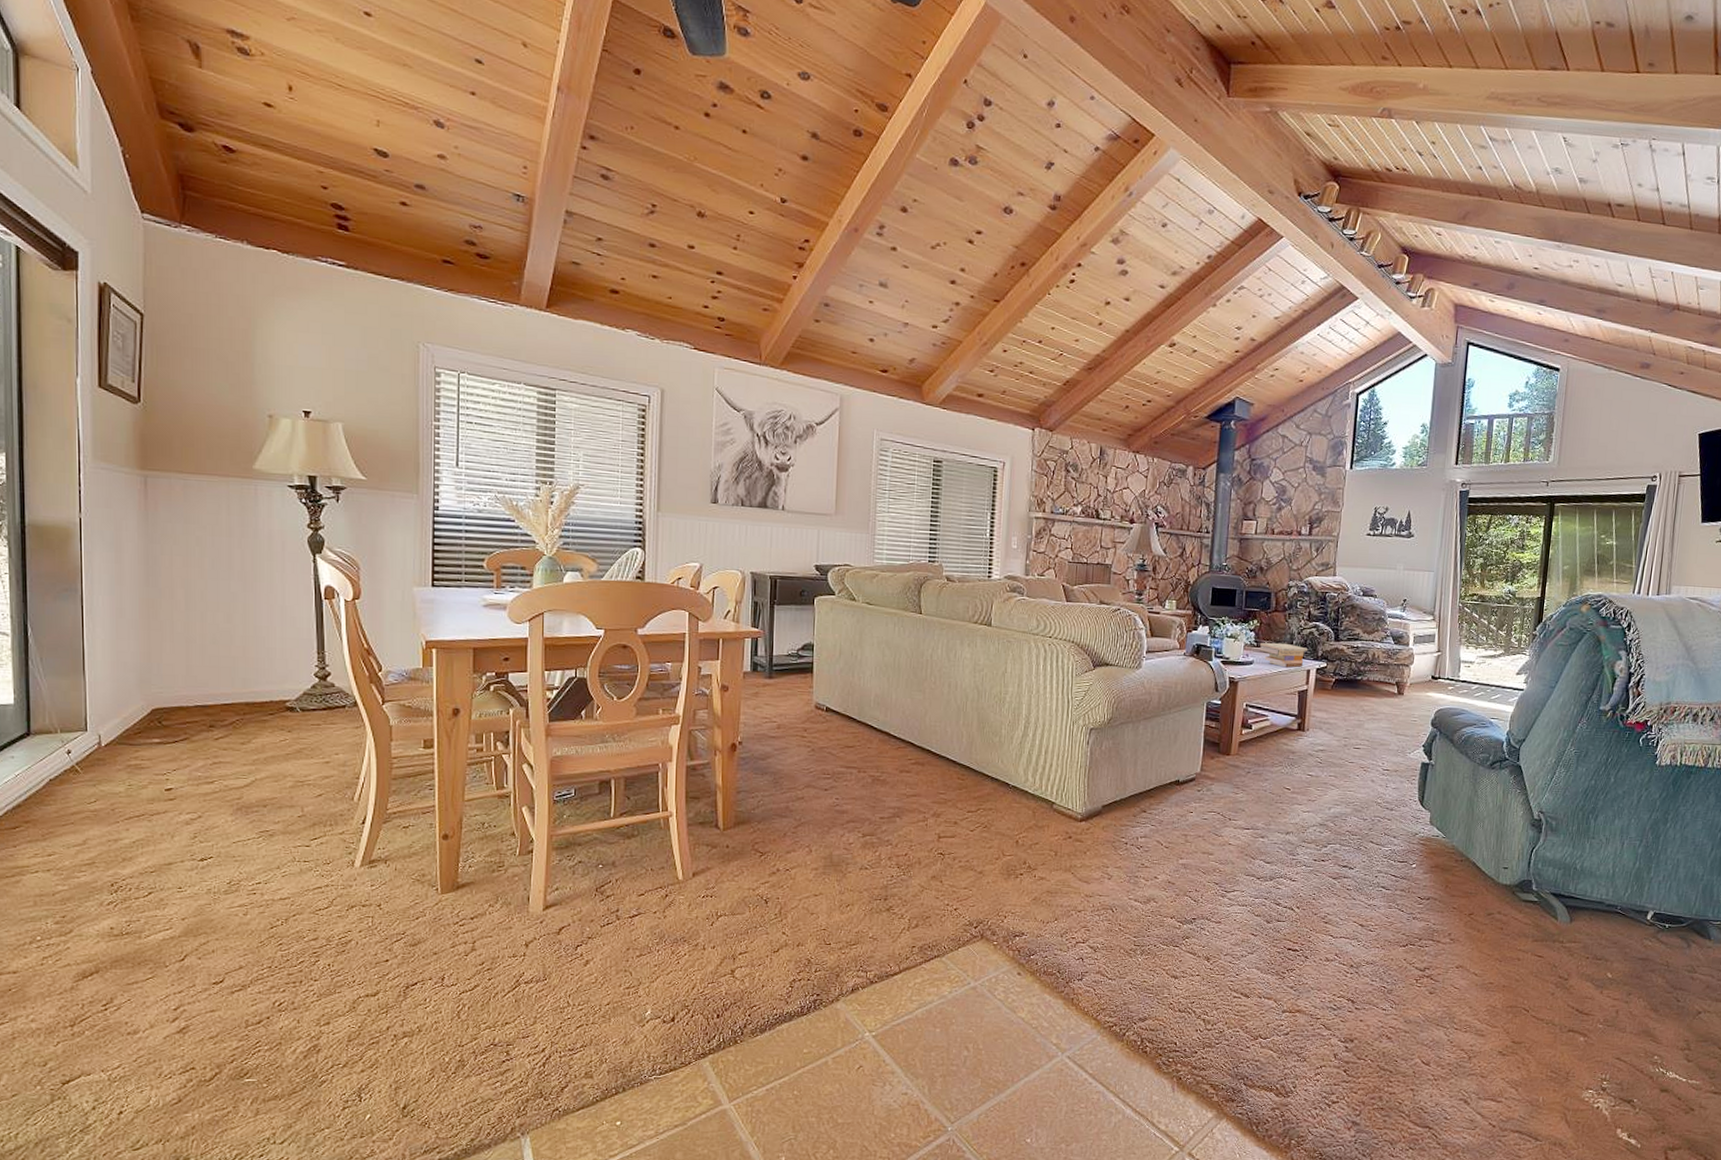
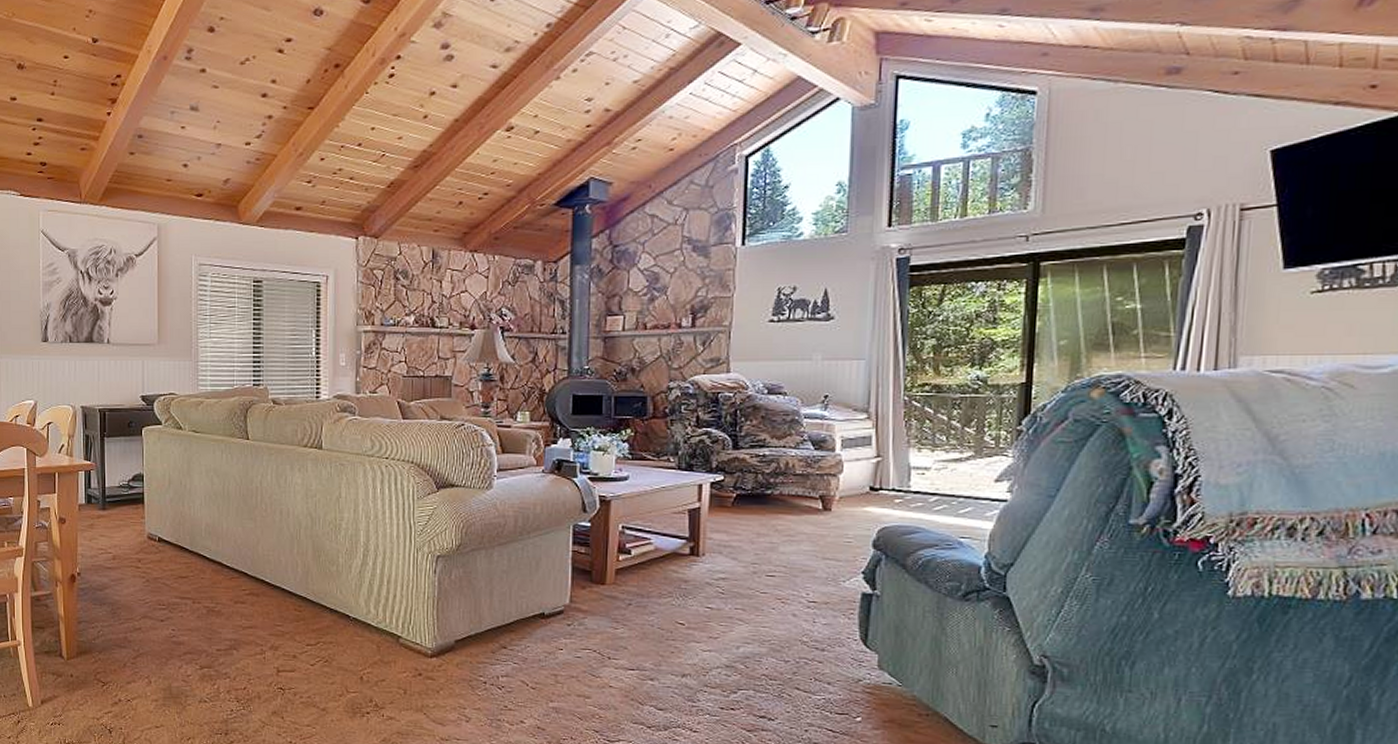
books: present [1259,642,1308,668] -> none [635,454,699,483]

